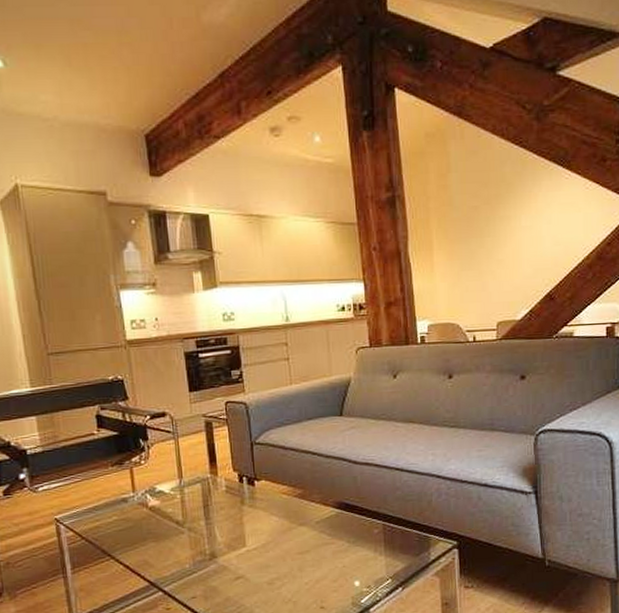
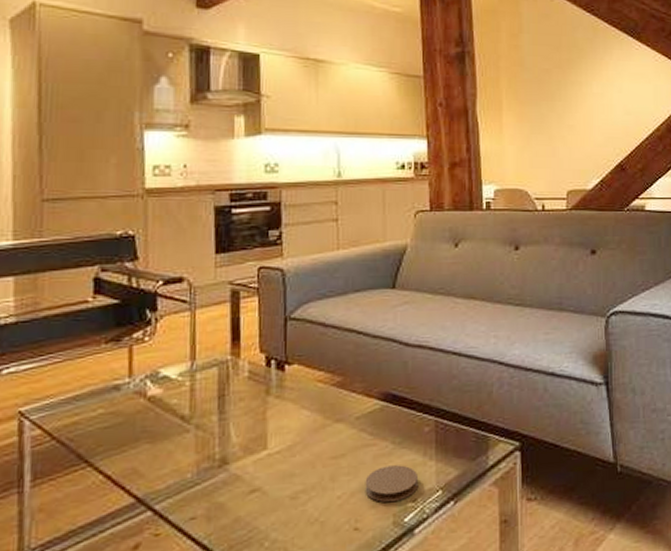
coaster: none [327,559,372,588] -> present [365,465,419,503]

